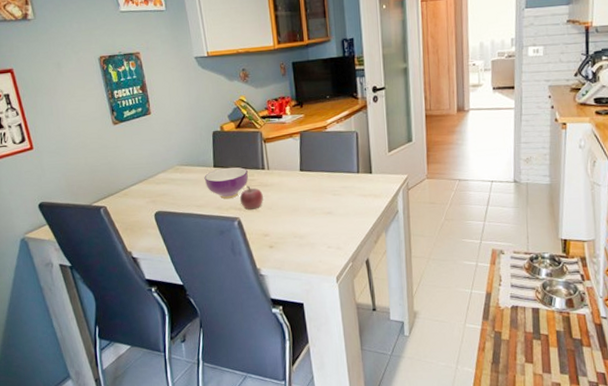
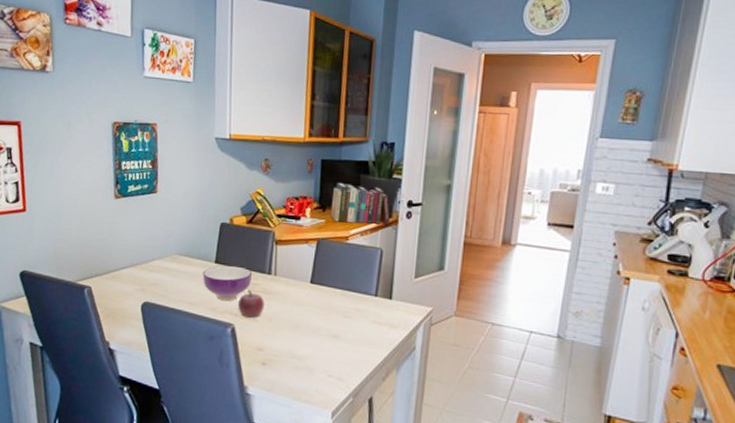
books: none [307,79,360,115] -> present [330,182,390,225]
planter: none [328,38,364,104] -> present [359,140,403,218]

